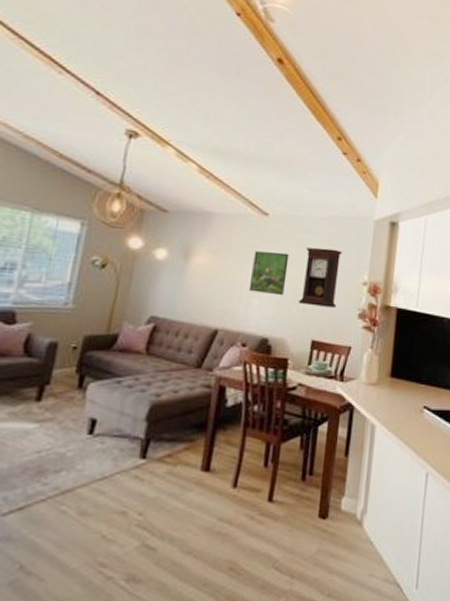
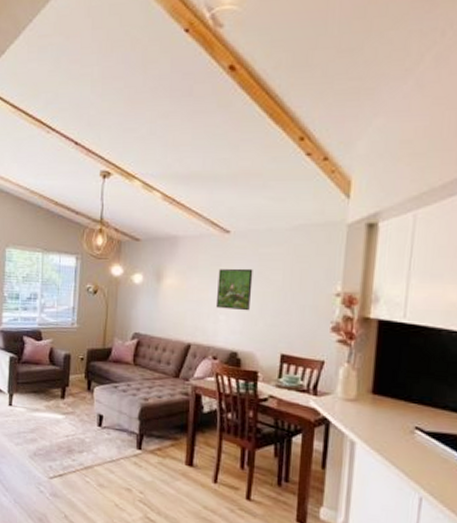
pendulum clock: present [298,247,342,308] -> none [264,260,310,321]

